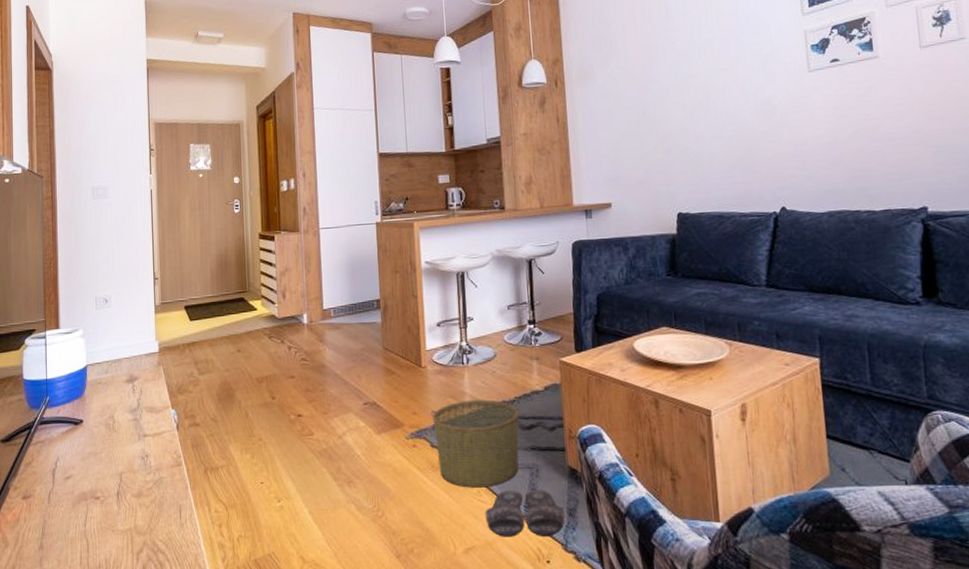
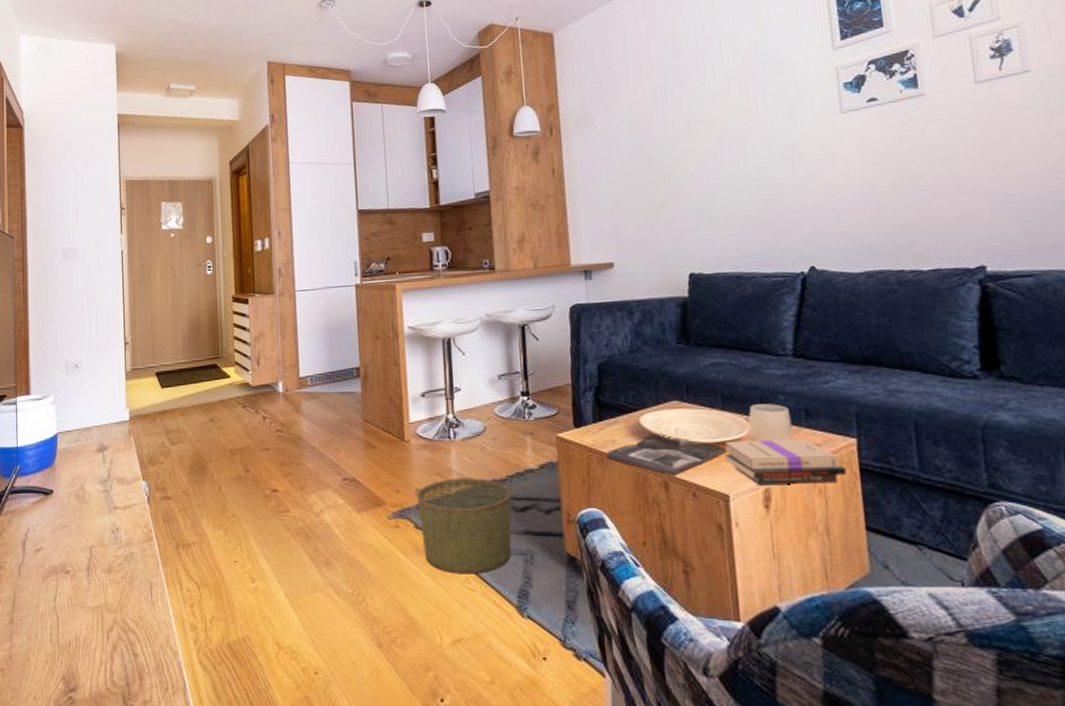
slippers: present [485,490,565,537] -> none [474,577,563,630]
magazine: none [603,356,709,394] -> present [606,433,727,475]
books: none [707,360,810,401] -> present [724,440,846,486]
mug: none [727,328,766,363] -> present [748,404,793,443]

